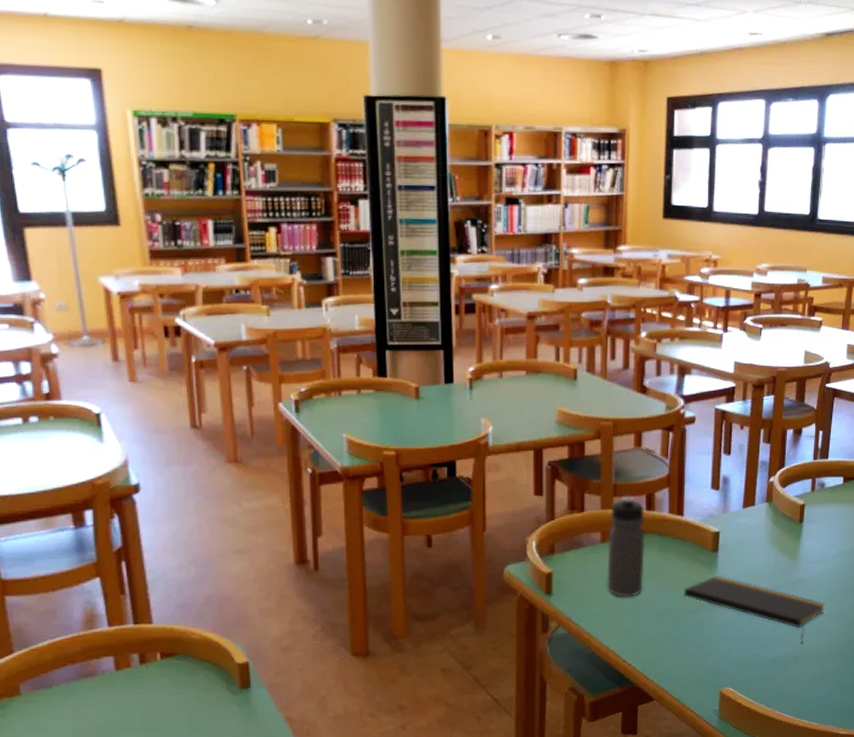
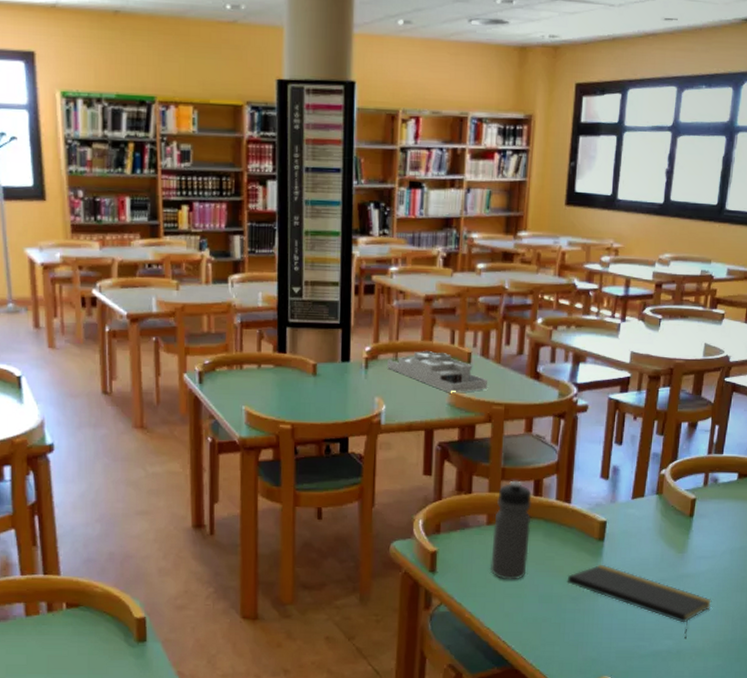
desk organizer: none [492,369,594,411] -> present [387,351,487,393]

